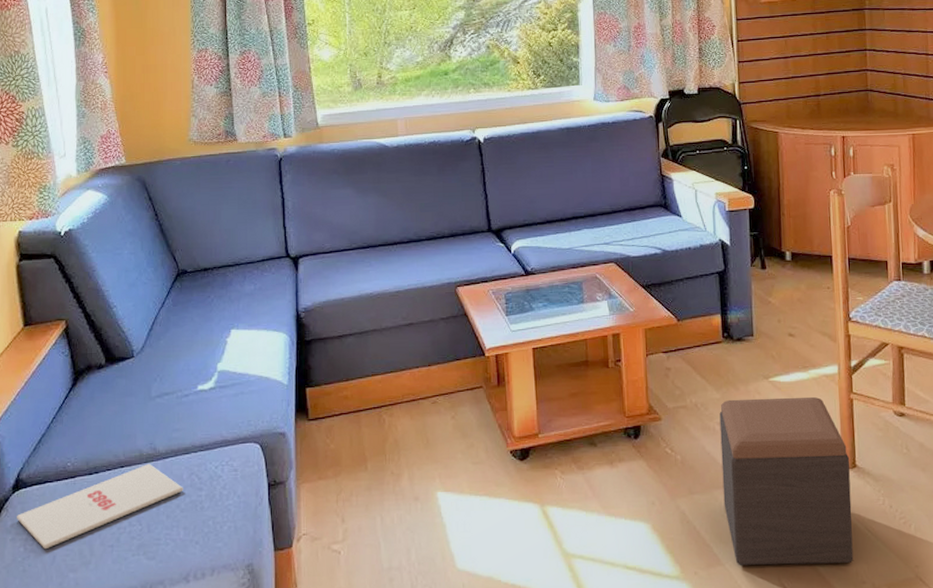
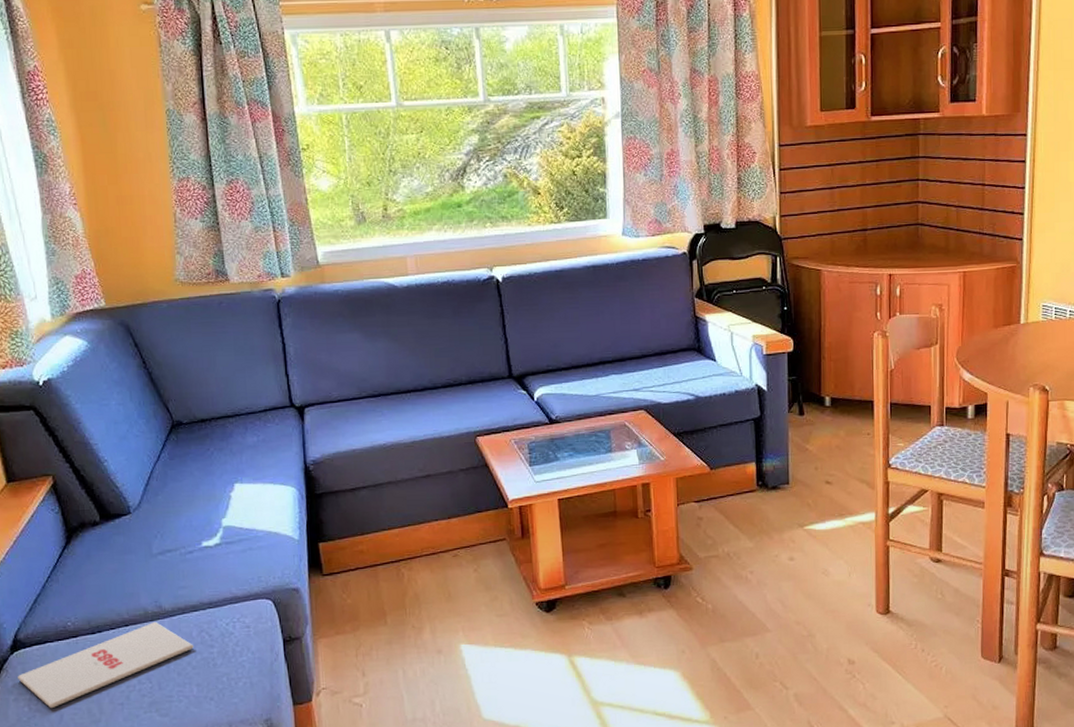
footstool: present [719,396,854,566] -> none [752,544,884,709]

